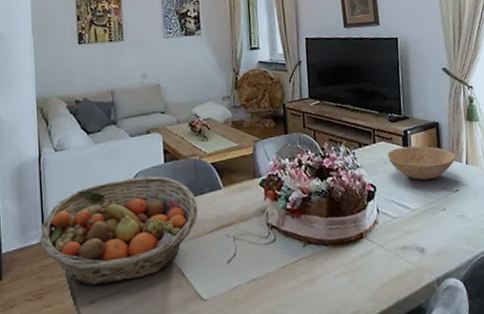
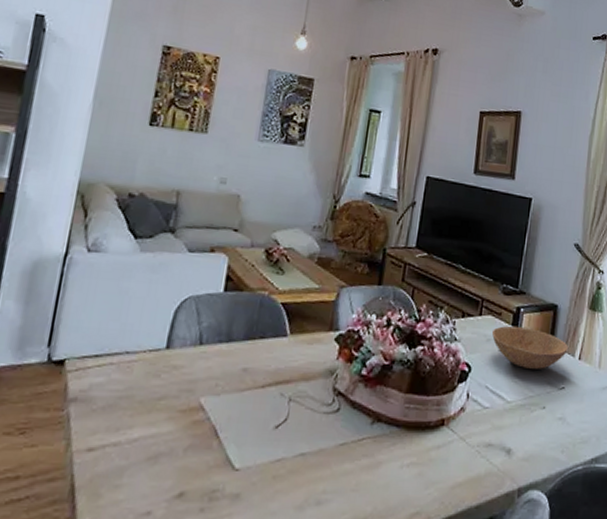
fruit basket: present [40,176,198,287] -> none [40,302,254,431]

